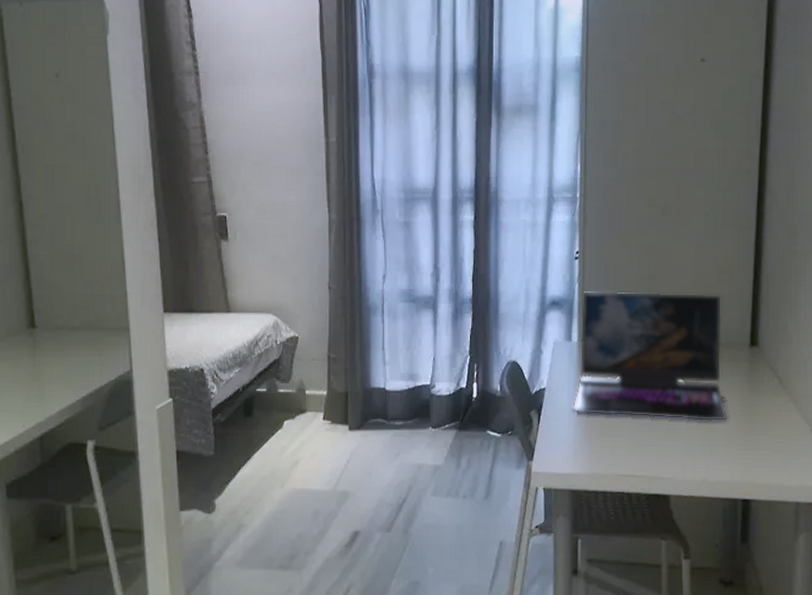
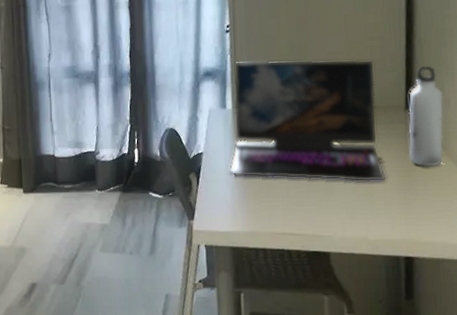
water bottle: none [750,302,787,407] -> present [408,65,444,167]

